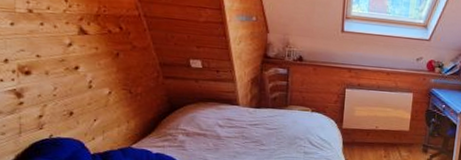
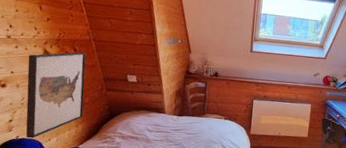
wall art: none [59,30,136,138] -> present [26,52,86,139]

